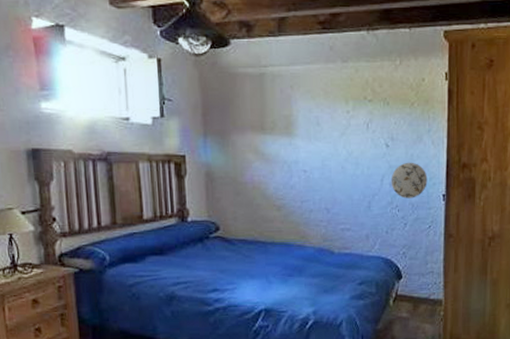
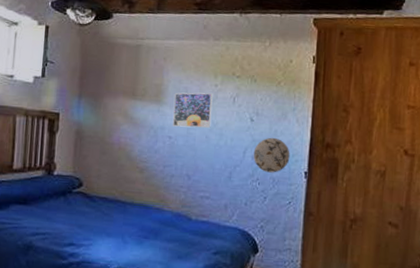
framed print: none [305,121,346,159] -> present [172,92,213,128]

